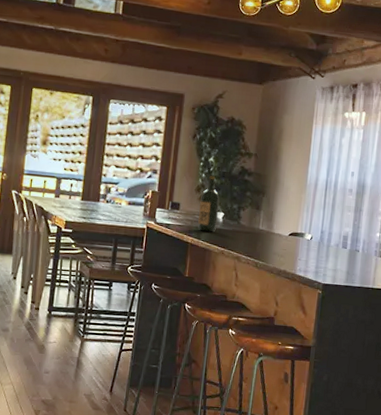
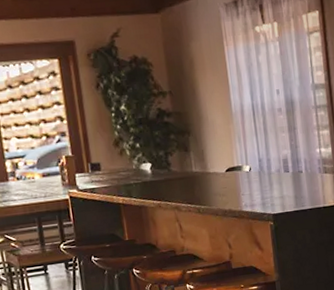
wine bottle: present [198,176,220,232] -> none [121,125,147,188]

